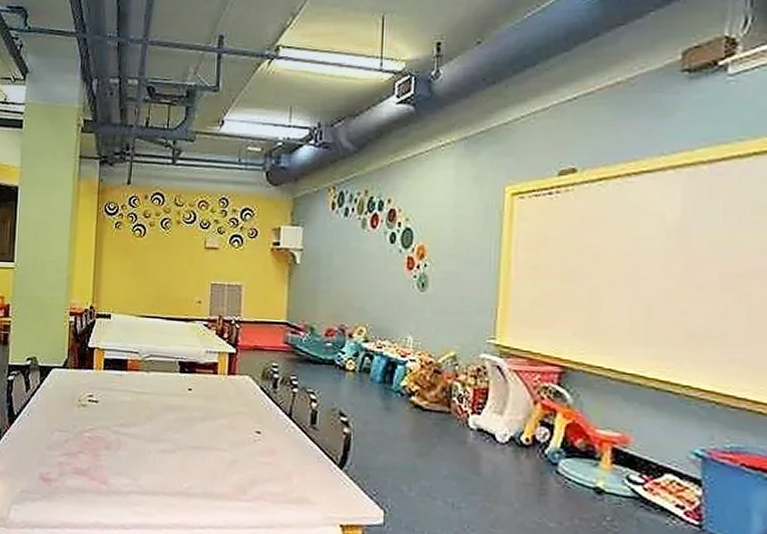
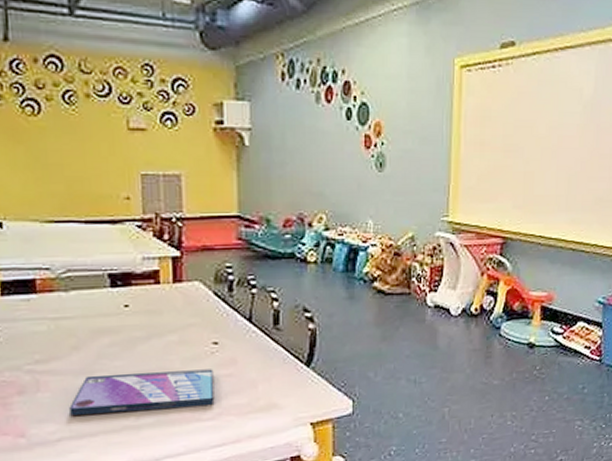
video game case: none [139,443,255,489] -> present [69,369,215,415]

